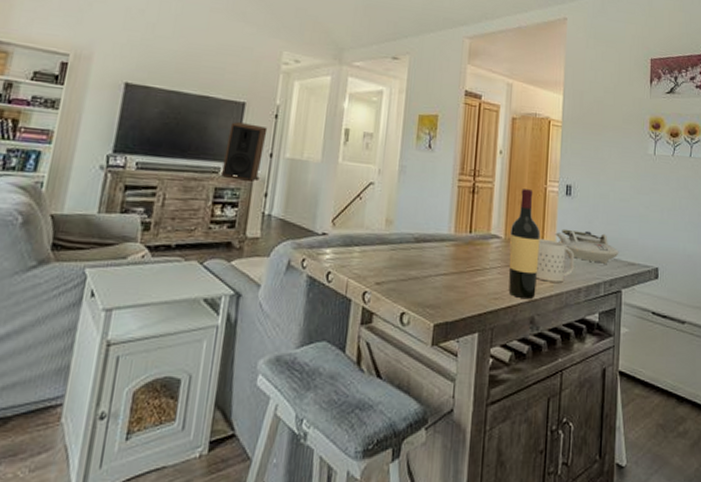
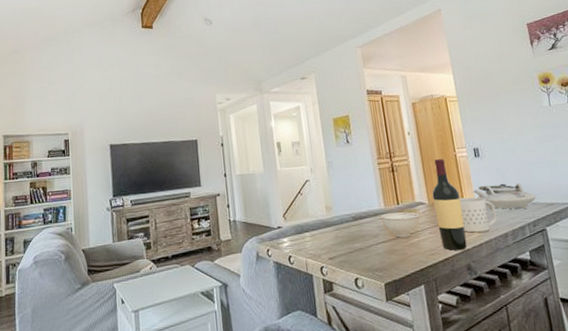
speaker: present [221,122,268,181] -> none [190,154,219,199]
bowl: none [447,240,492,274] -> present [380,212,420,238]

